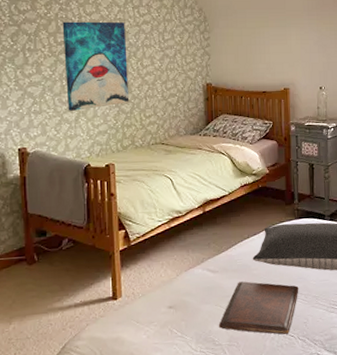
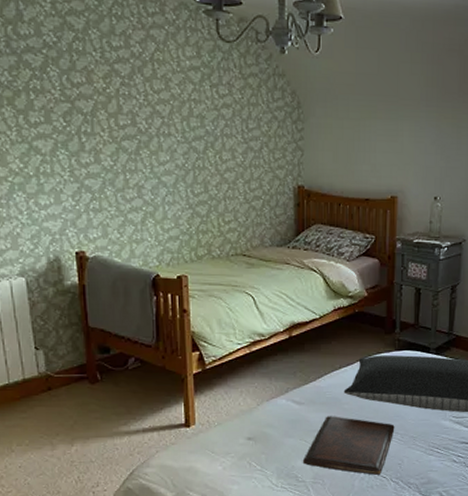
wall art: present [62,21,130,111] -> none [124,100,206,211]

